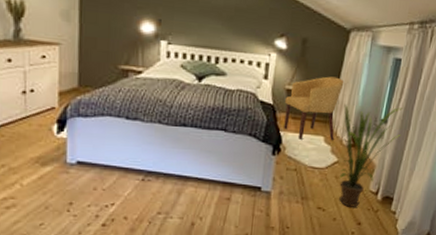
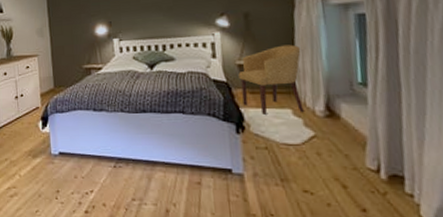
house plant: present [339,105,403,207] -> none [307,66,392,189]

